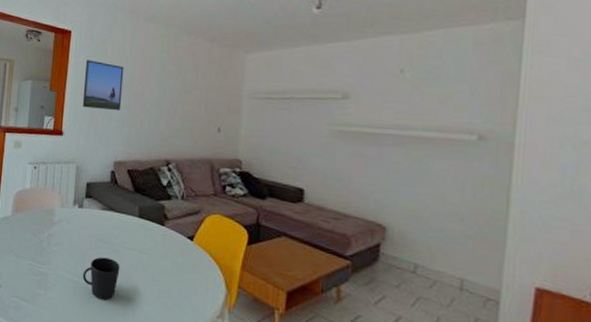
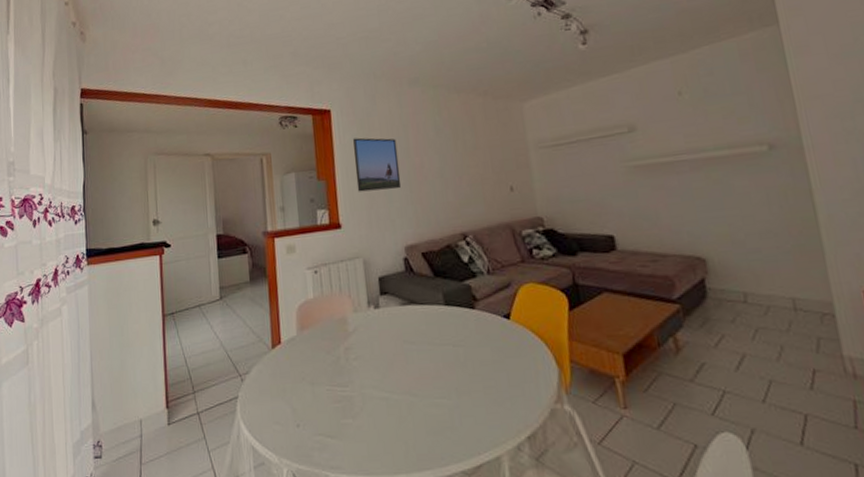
cup: present [82,257,120,300] -> none [393,361,436,413]

